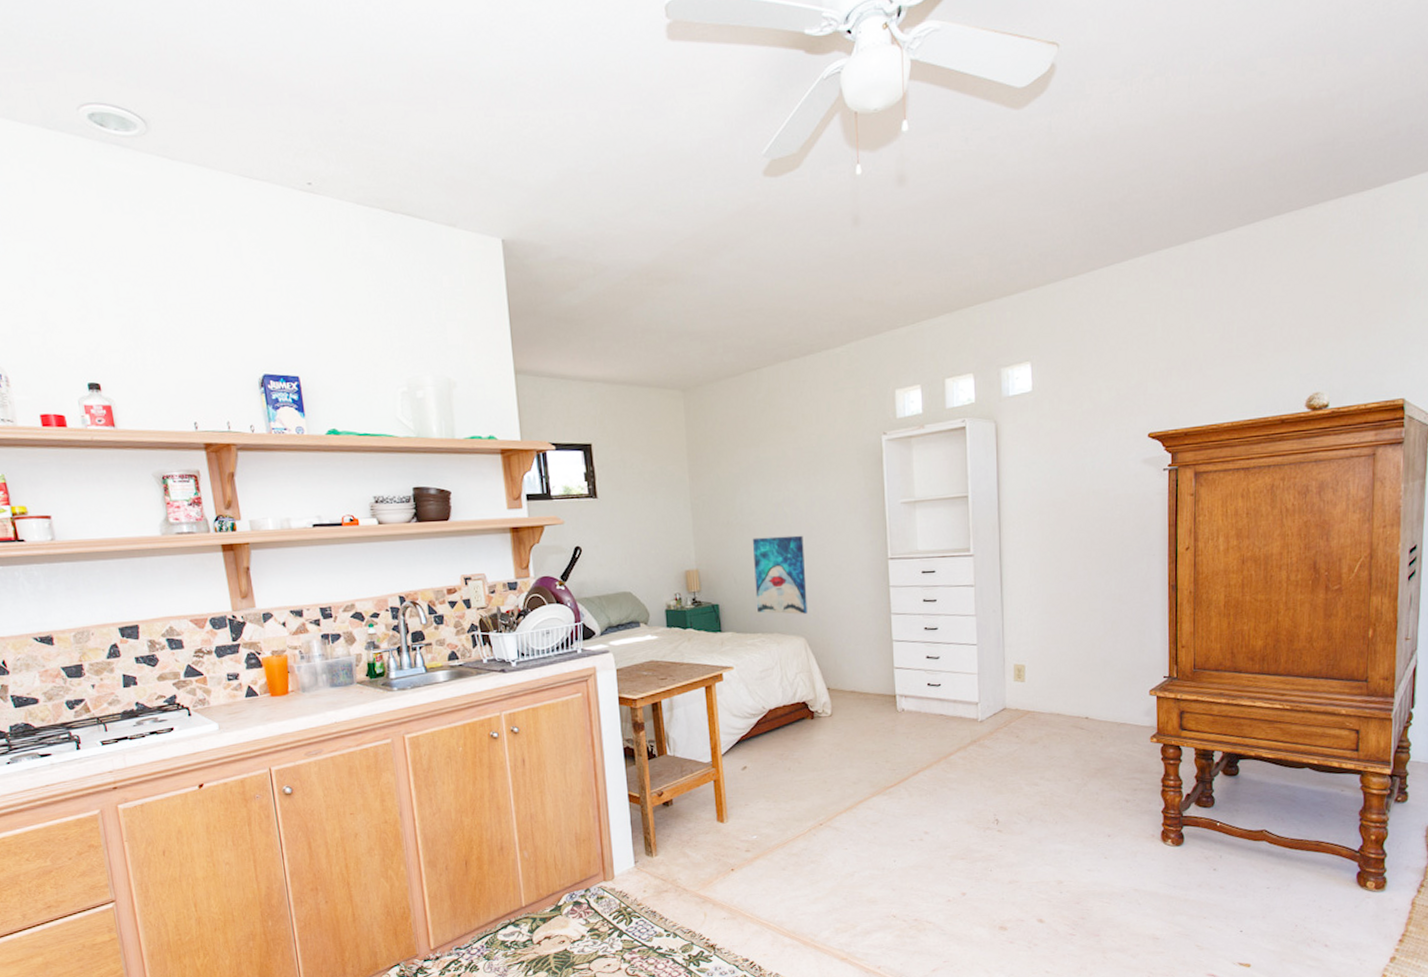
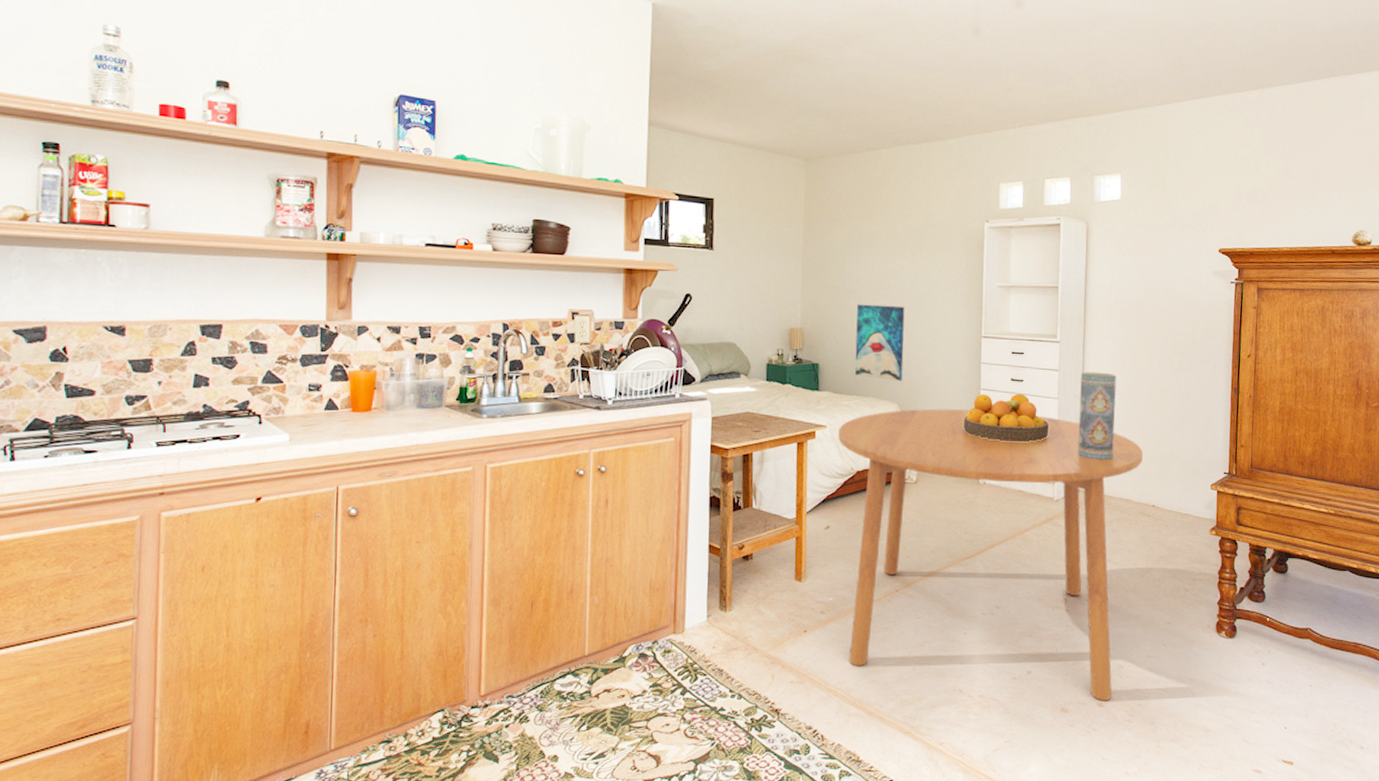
dining table: none [746,635,1072,917] -> present [838,408,1143,702]
fruit bowl: none [875,614,968,666] -> present [963,393,1050,442]
vase: none [999,583,1040,676] -> present [1078,372,1117,460]

